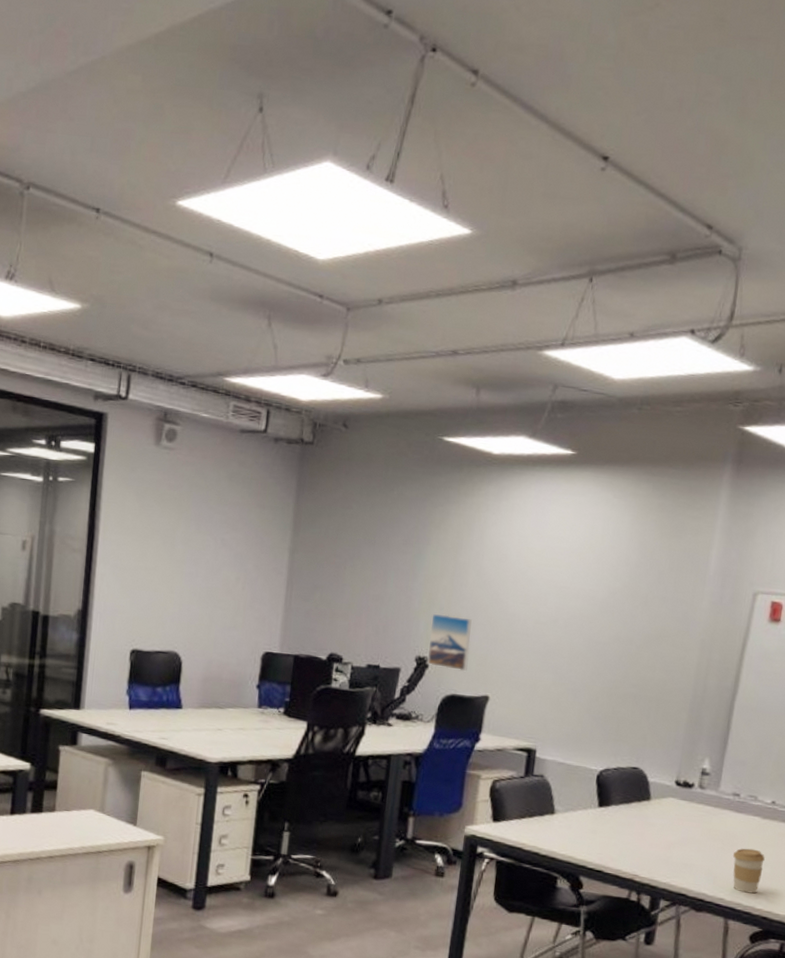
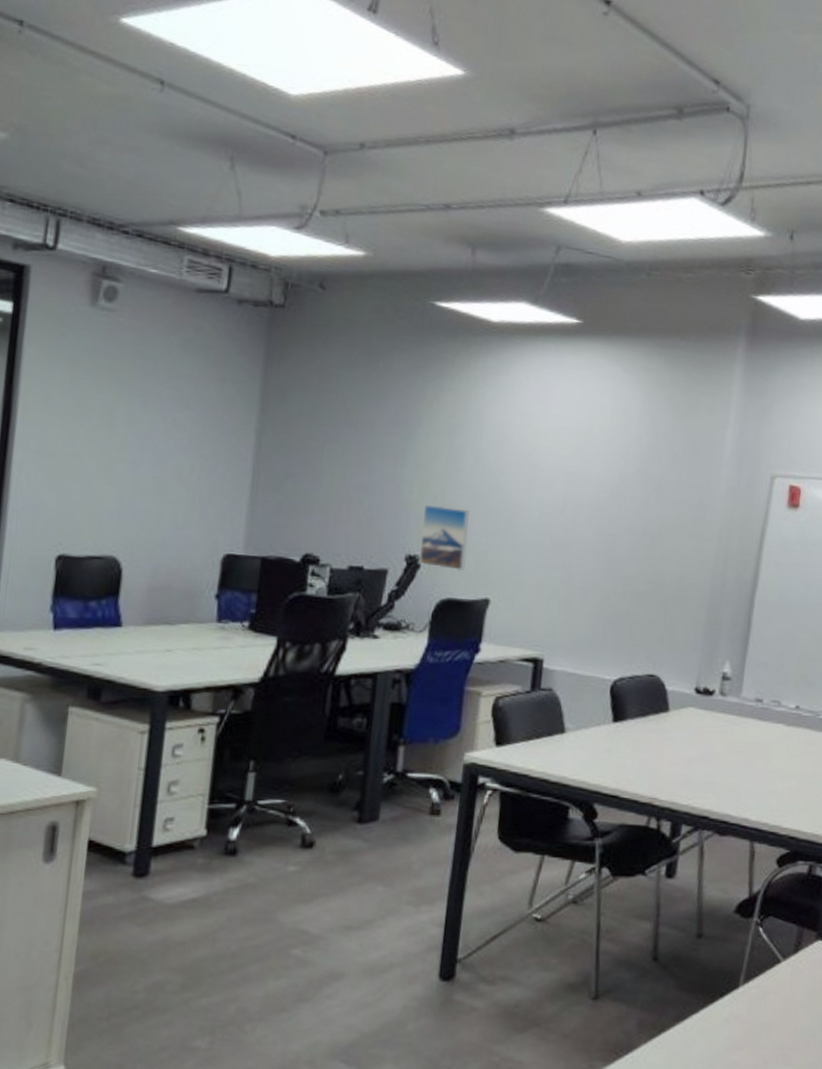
coffee cup: present [732,848,765,894] -> none [757,760,790,811]

